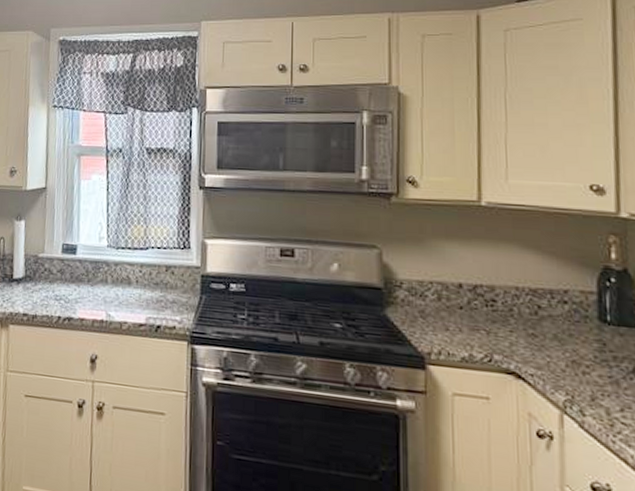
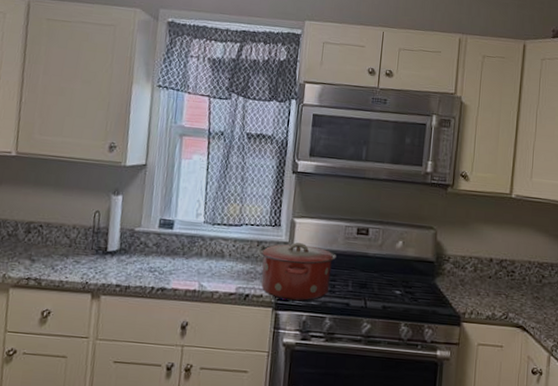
casserole: none [168,267,258,335] -> present [259,243,337,302]

